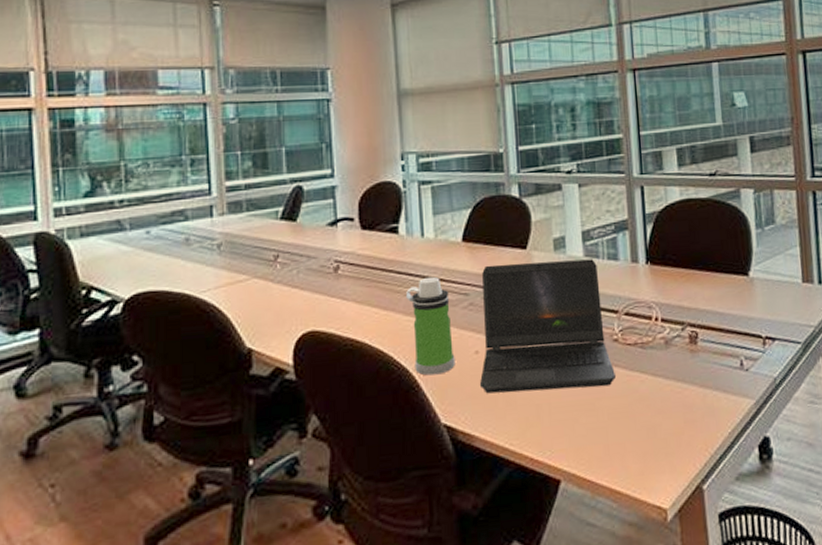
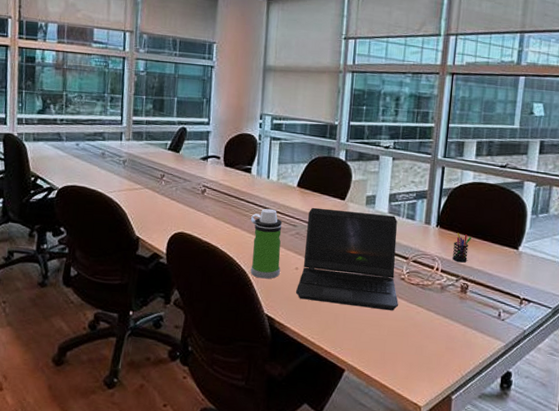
pen holder: none [671,267,691,305] -> present [452,232,472,263]

